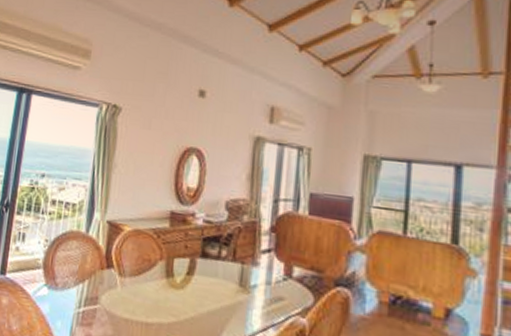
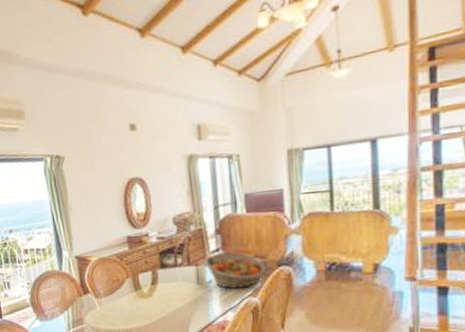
fruit basket: none [251,252,322,304] -> present [203,251,267,289]

